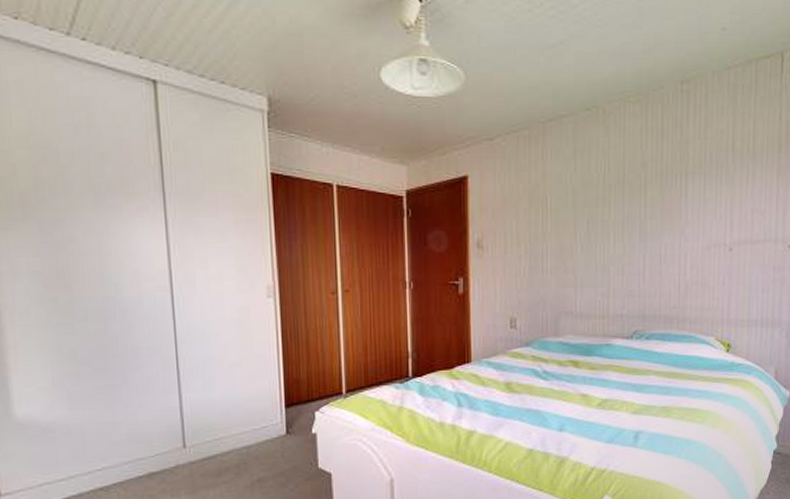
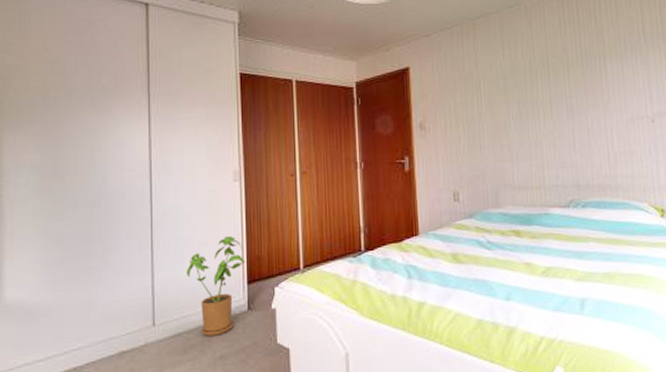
house plant: none [216,356,282,460] -> present [185,235,245,337]

